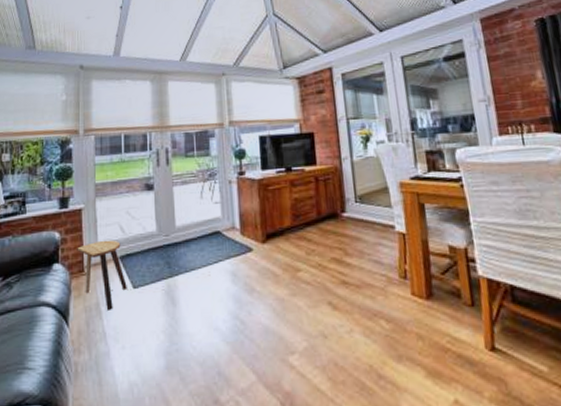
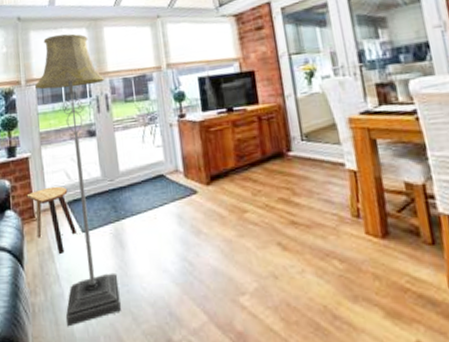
floor lamp: none [94,85,169,388] -> present [35,33,121,327]

